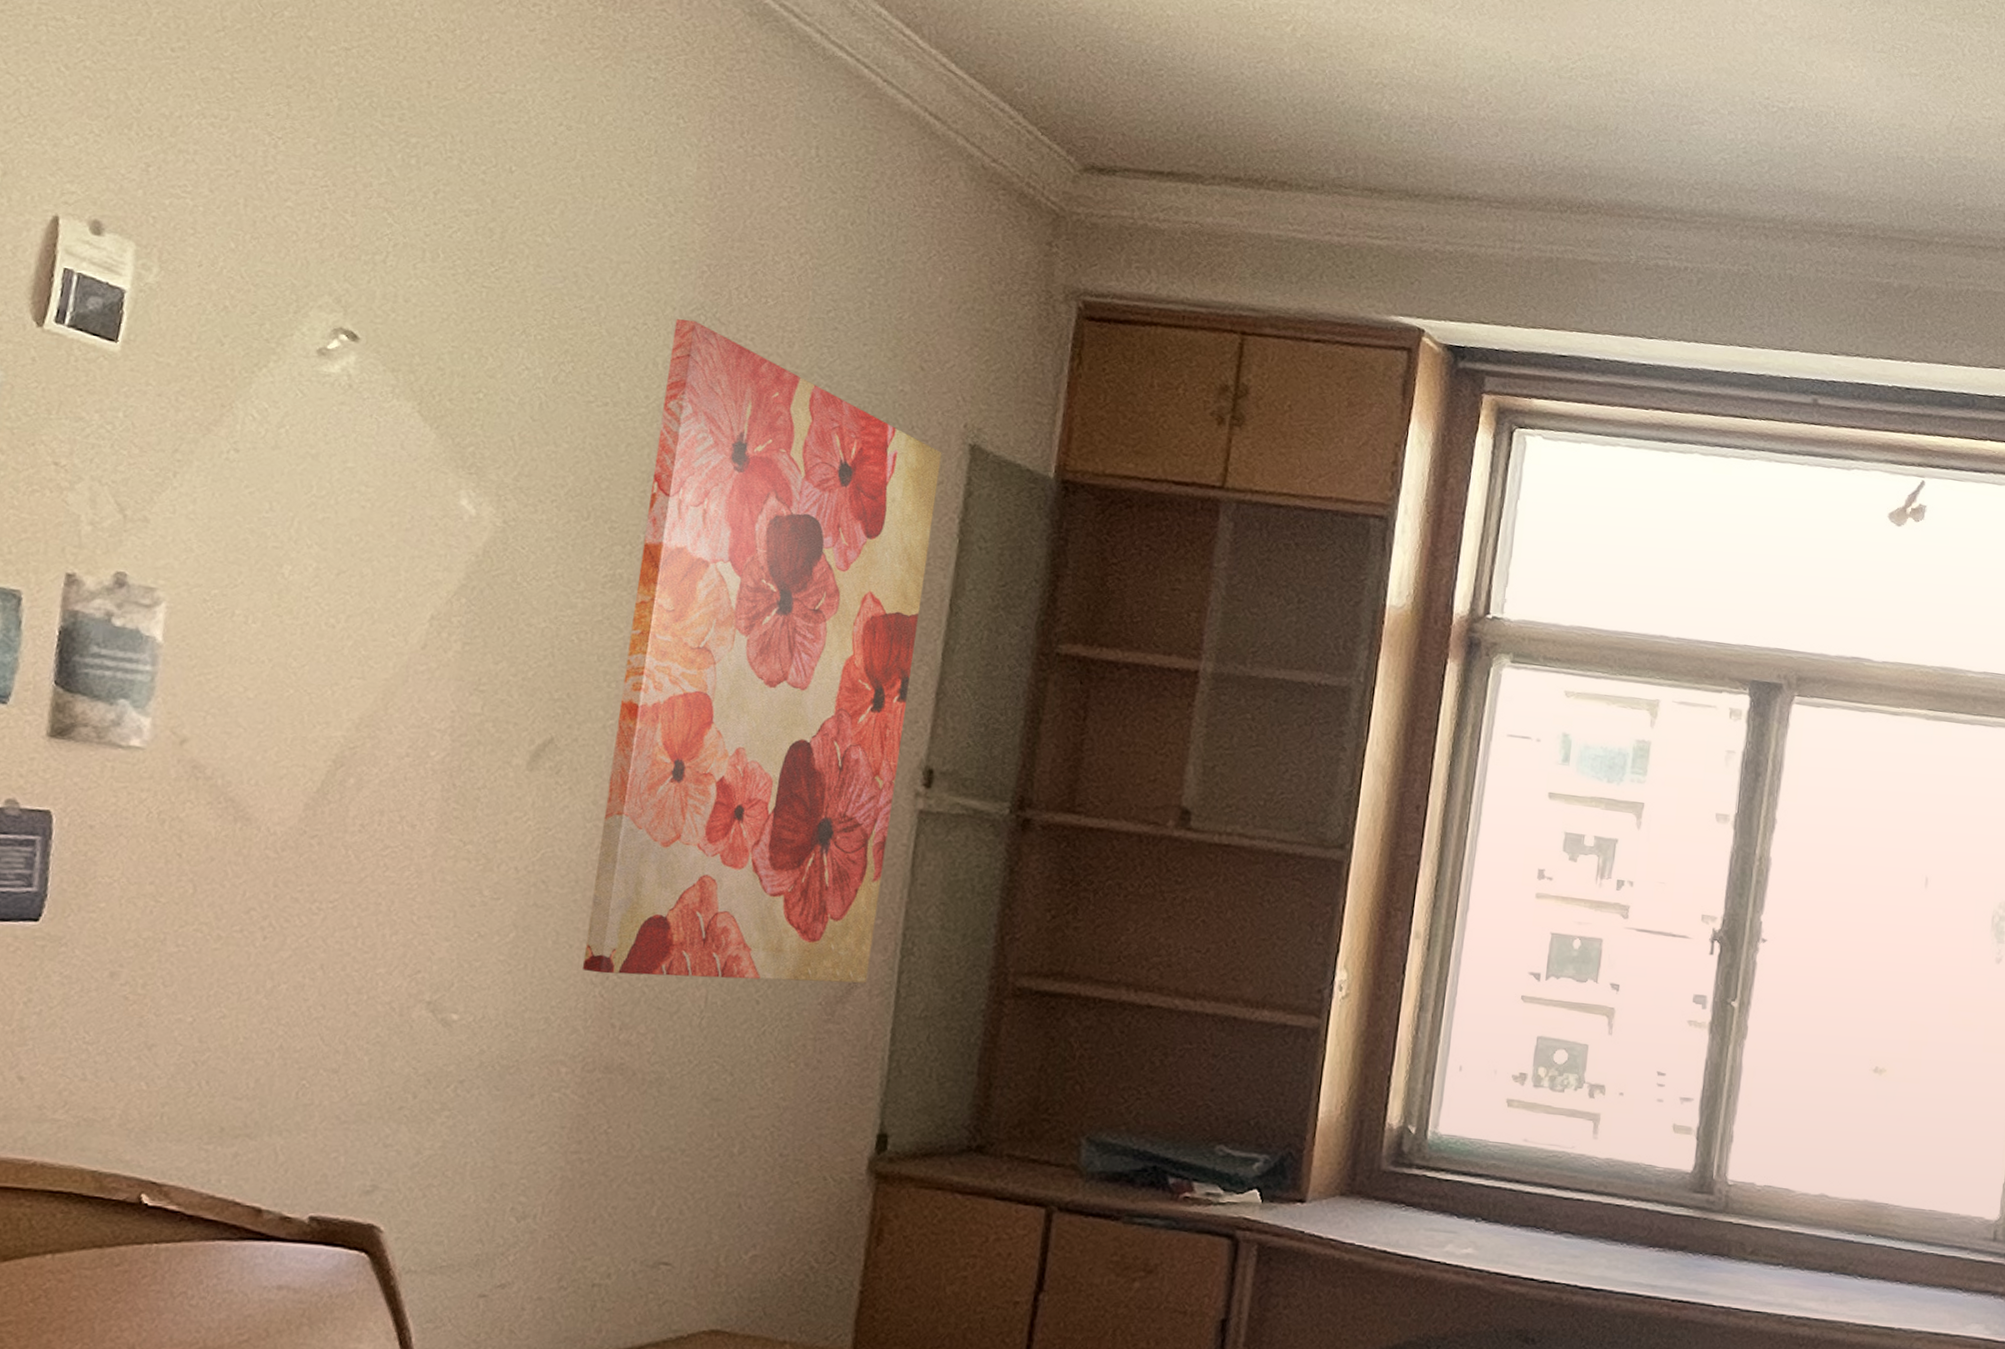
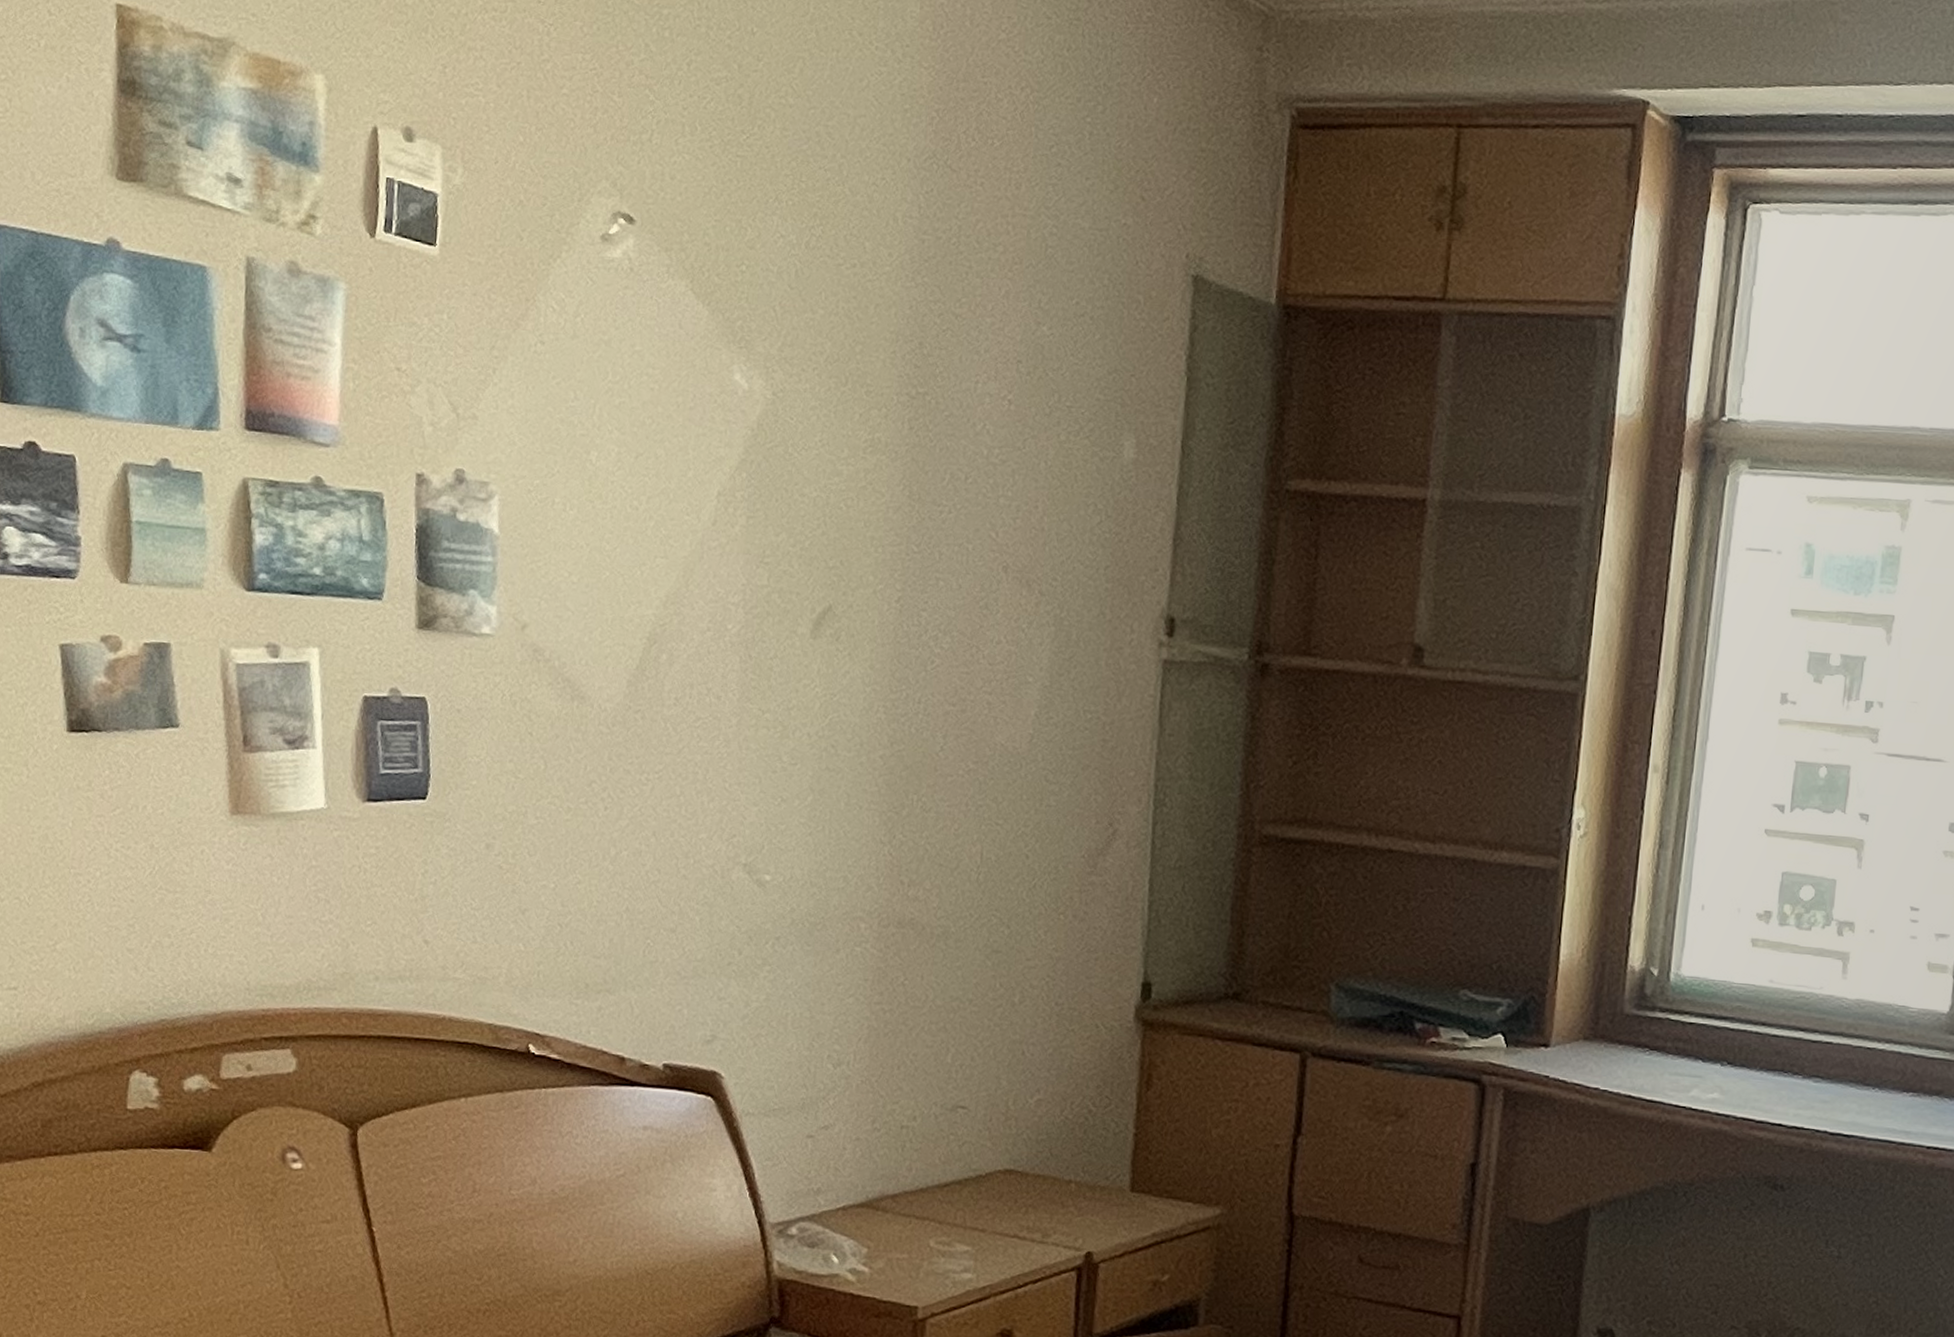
wall art: present [583,319,942,984] -> none [872,169,1167,836]

